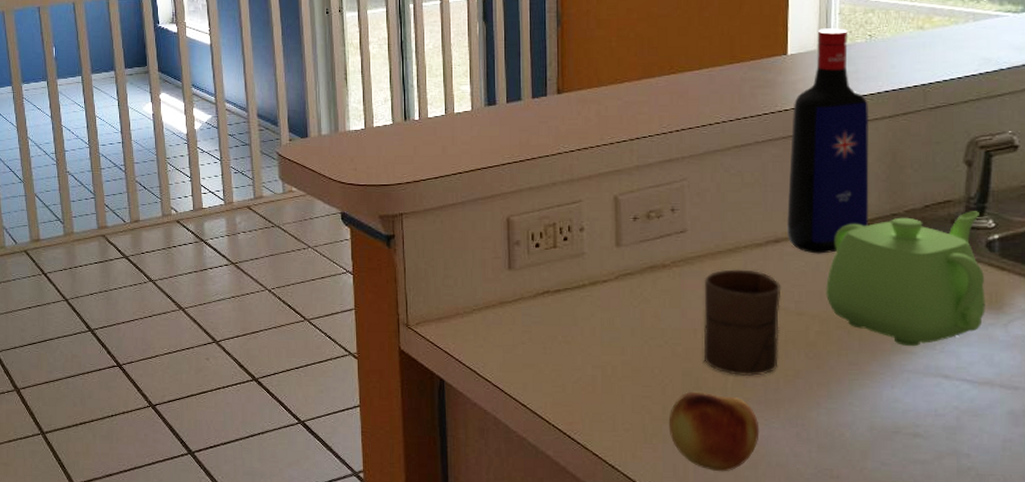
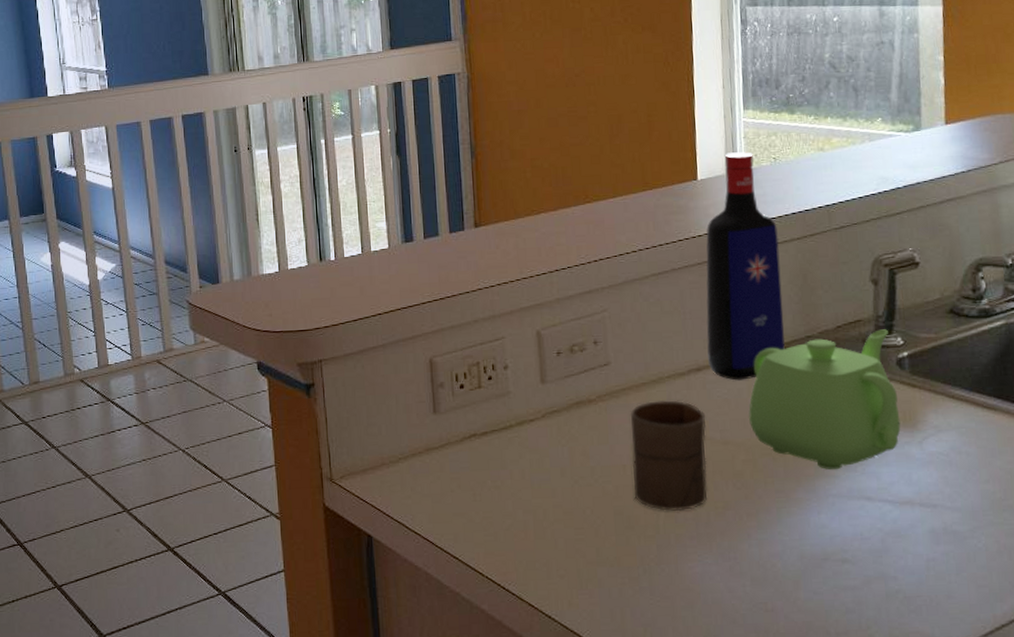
fruit: present [668,391,760,472] -> none [603,531,694,614]

